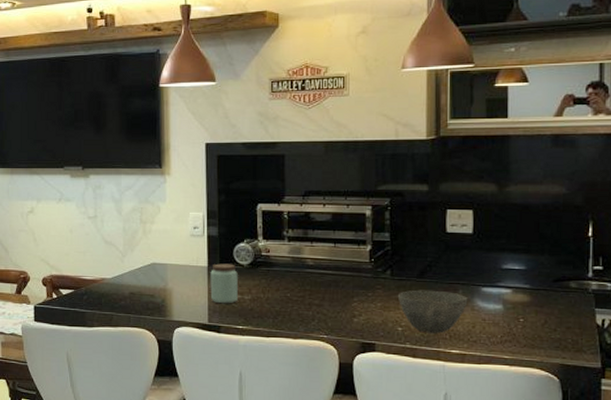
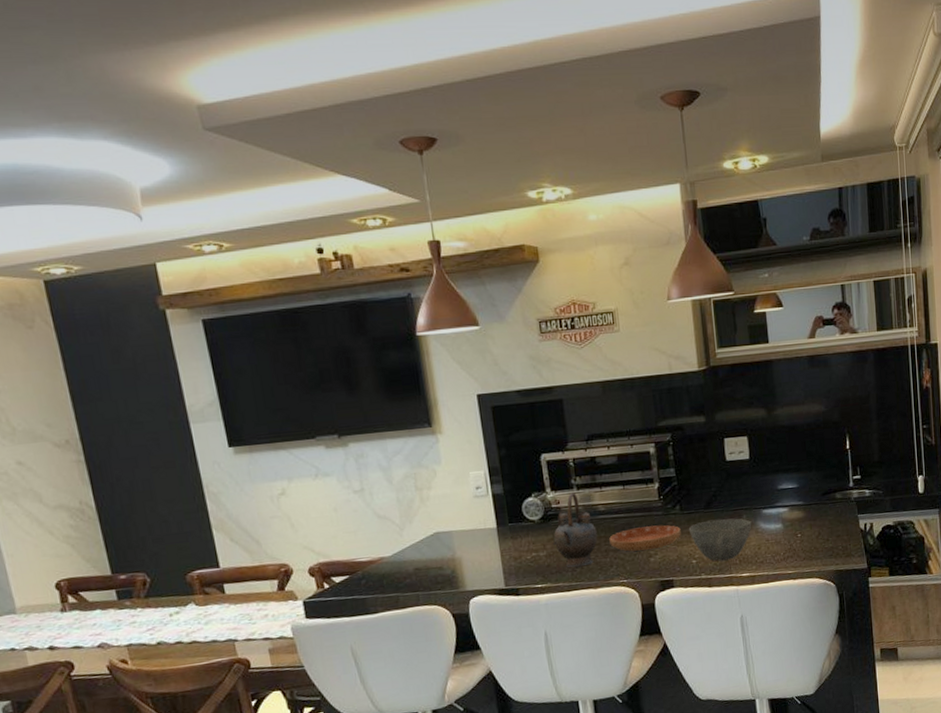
peanut butter: present [210,263,238,304] -> none [500,521,533,565]
teapot: none [258,244,303,316] -> present [552,493,598,568]
saucer: none [314,286,389,310] -> present [609,525,681,552]

